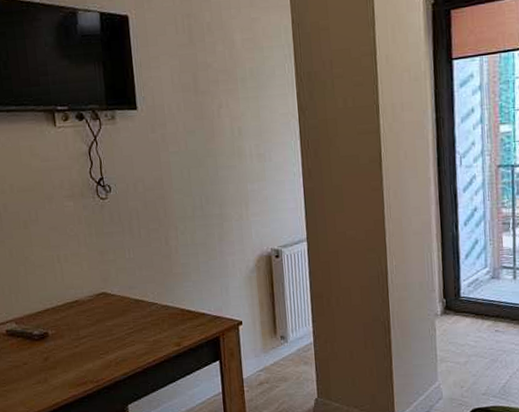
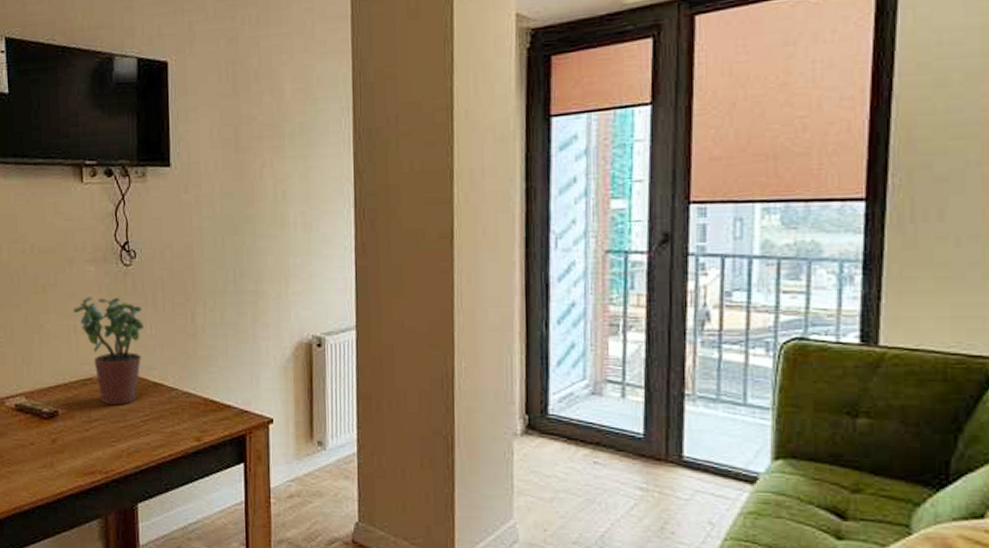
potted plant: none [55,228,123,323] -> present [72,297,144,406]

